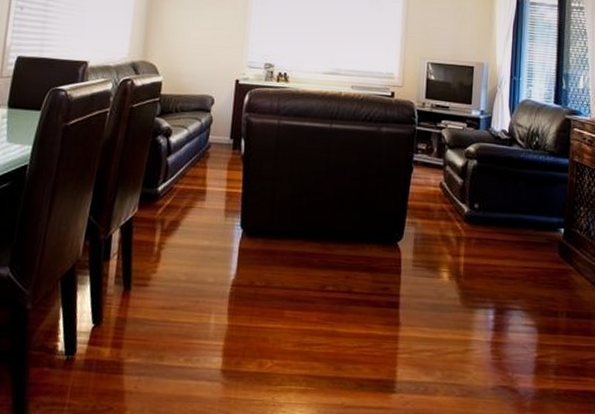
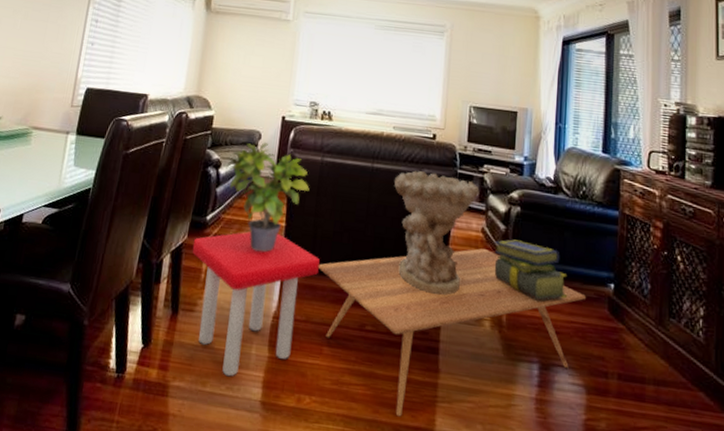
stool: none [143,200,279,349] -> present [192,231,320,377]
potted plant: none [177,108,267,221] -> present [226,143,310,252]
coffee table: none [276,203,538,372] -> present [317,248,586,417]
decorative bowl: none [353,129,438,252] -> present [394,170,480,296]
stack of books: none [452,192,520,248] -> present [494,239,567,300]

